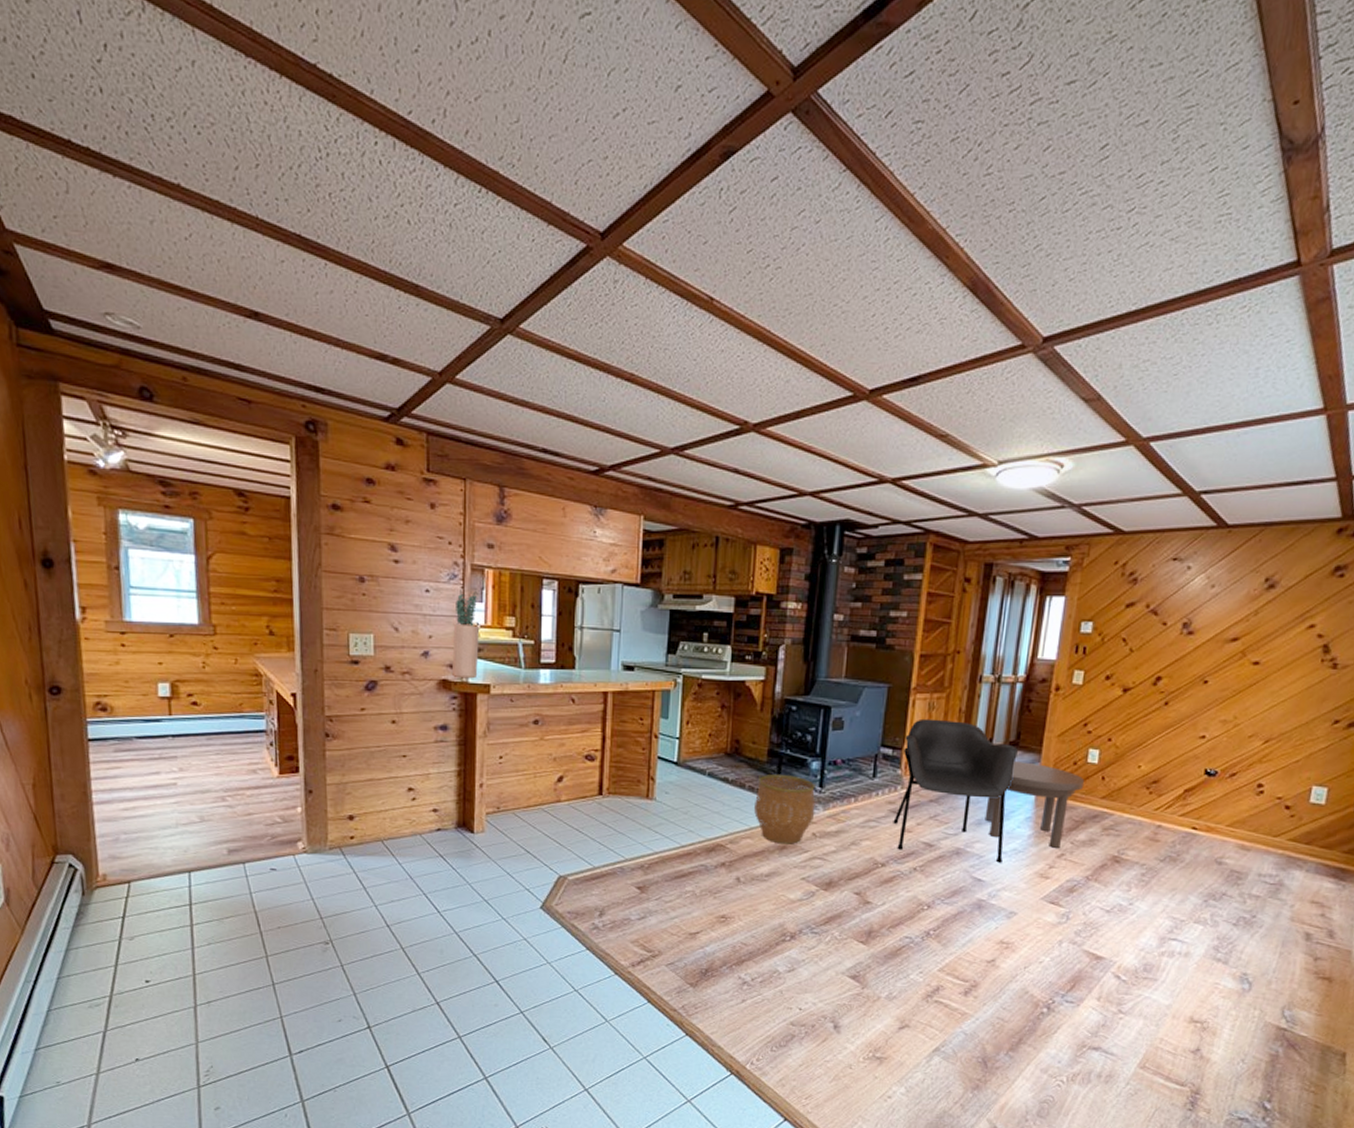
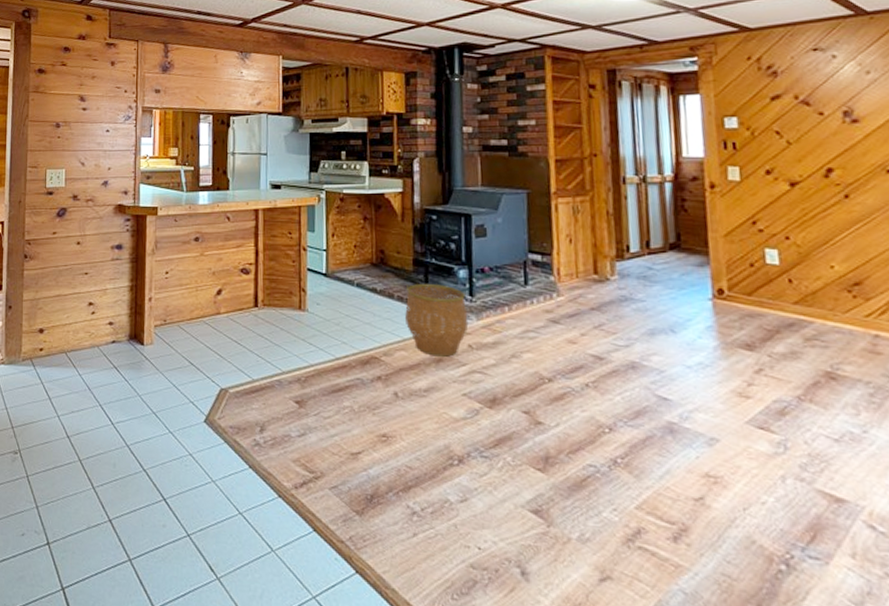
vase: present [452,589,480,679] -> none [127,126,149,203]
armchair: present [893,718,1018,863] -> none [553,222,688,379]
side table: present [984,760,1085,849] -> none [656,263,769,363]

